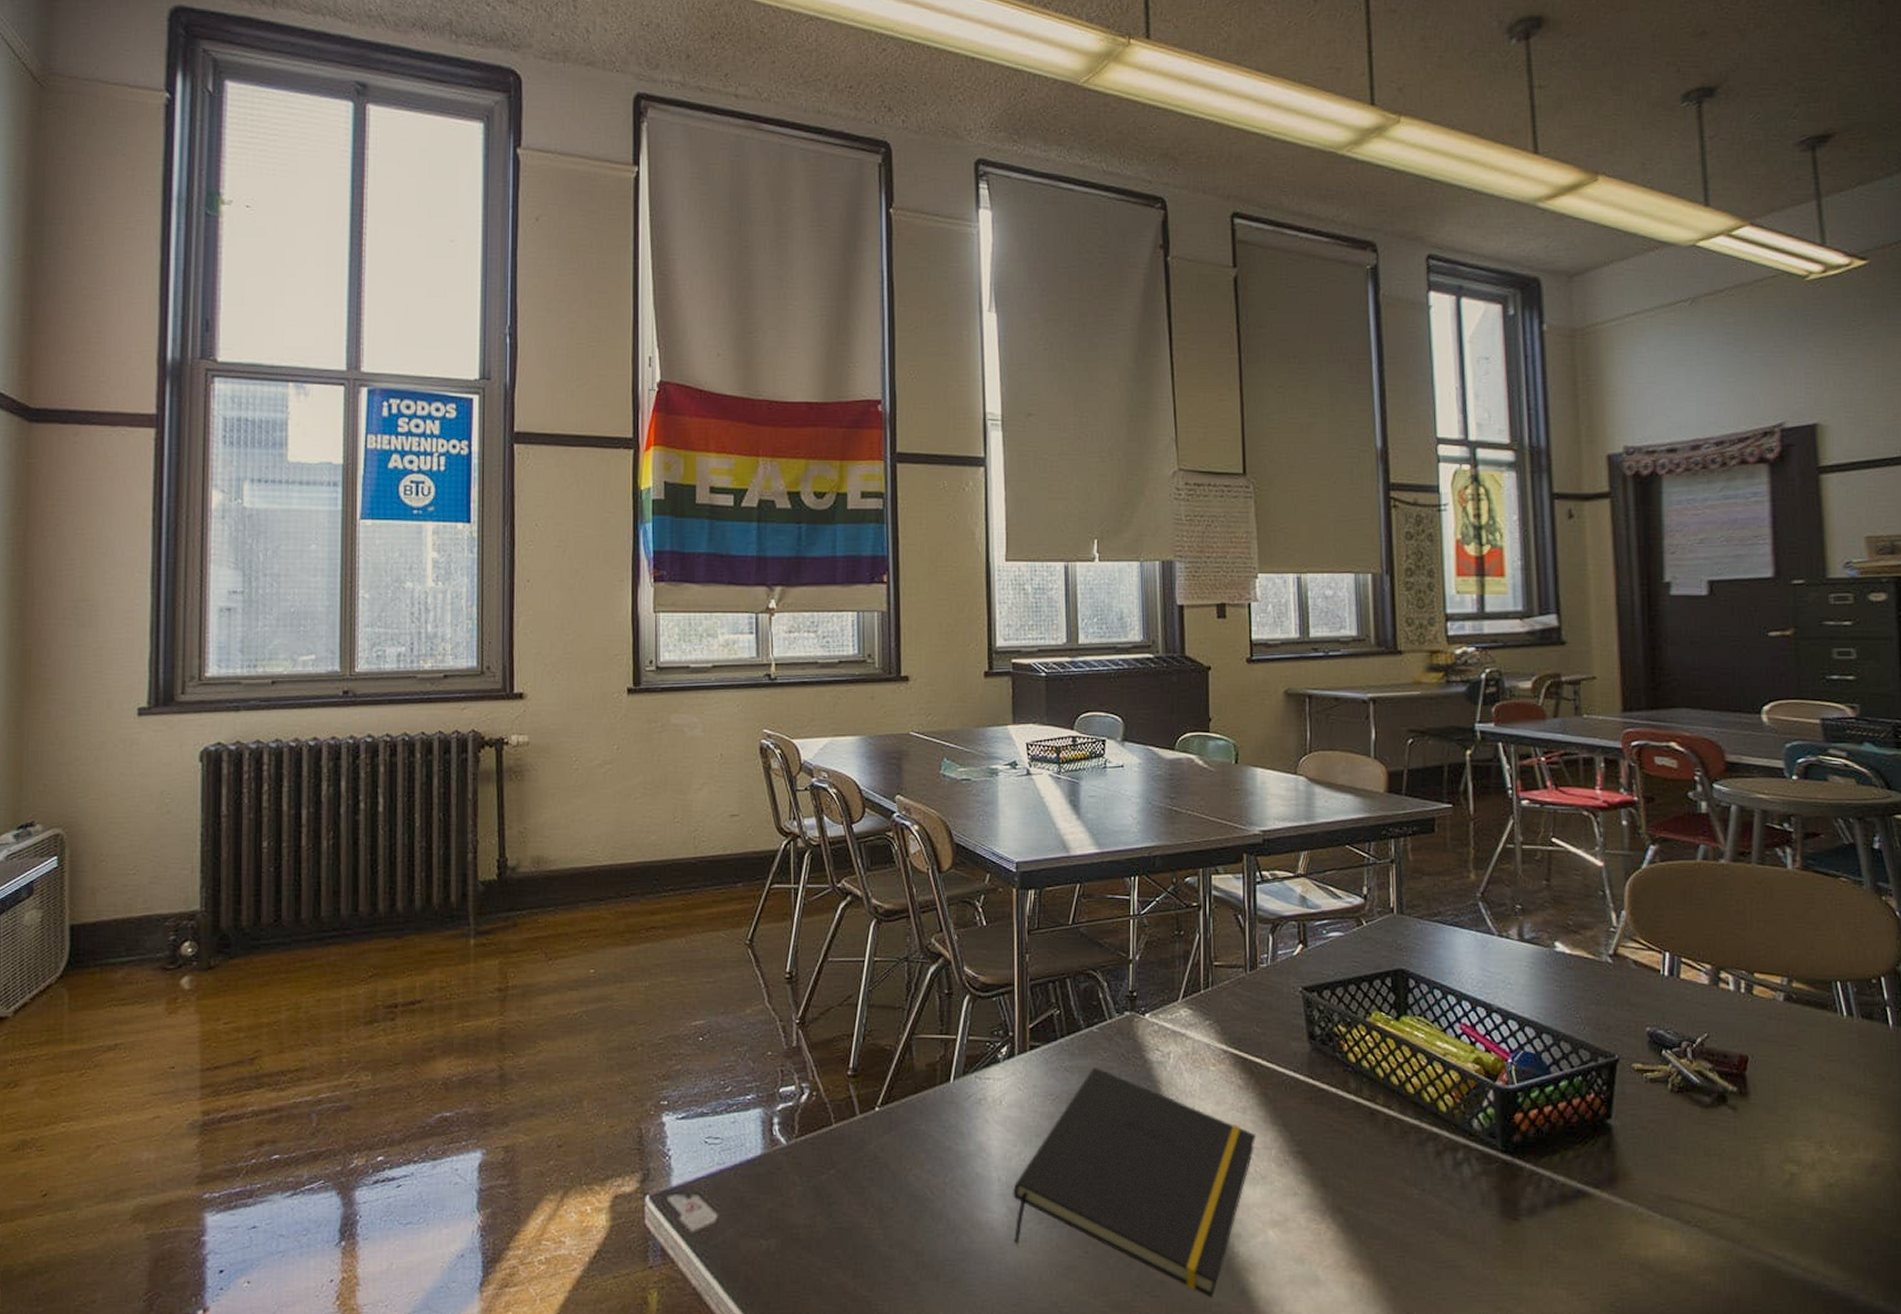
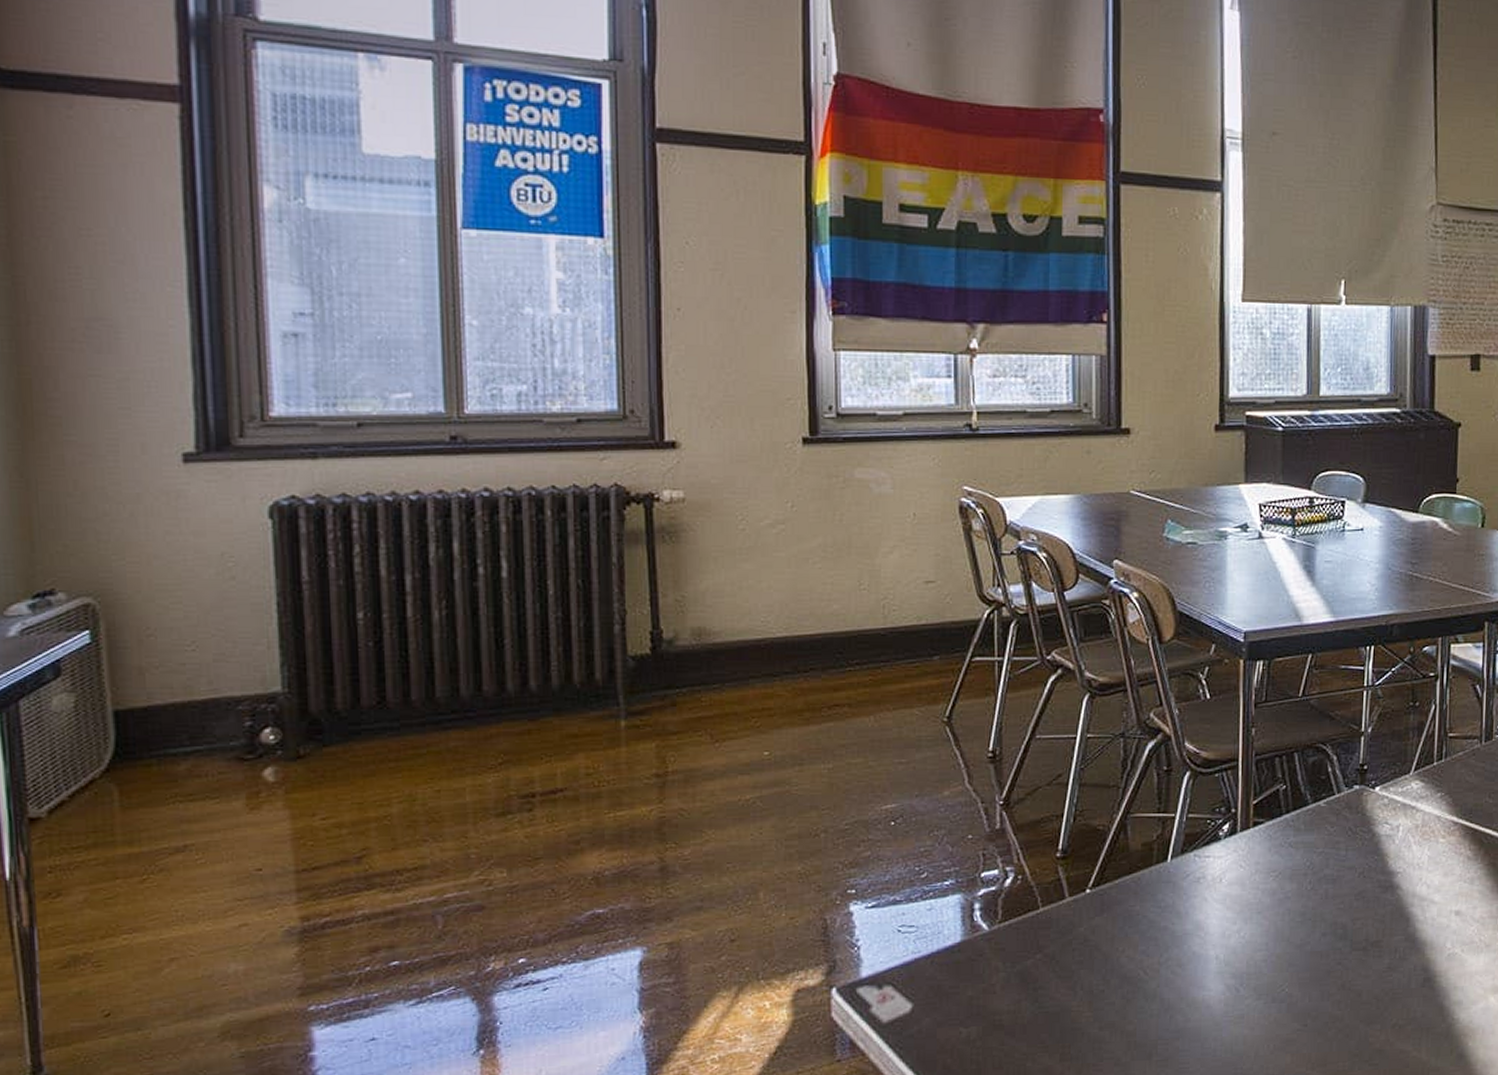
notepad: present [1012,1066,1257,1298] -> none [1230,841,1483,1063]

